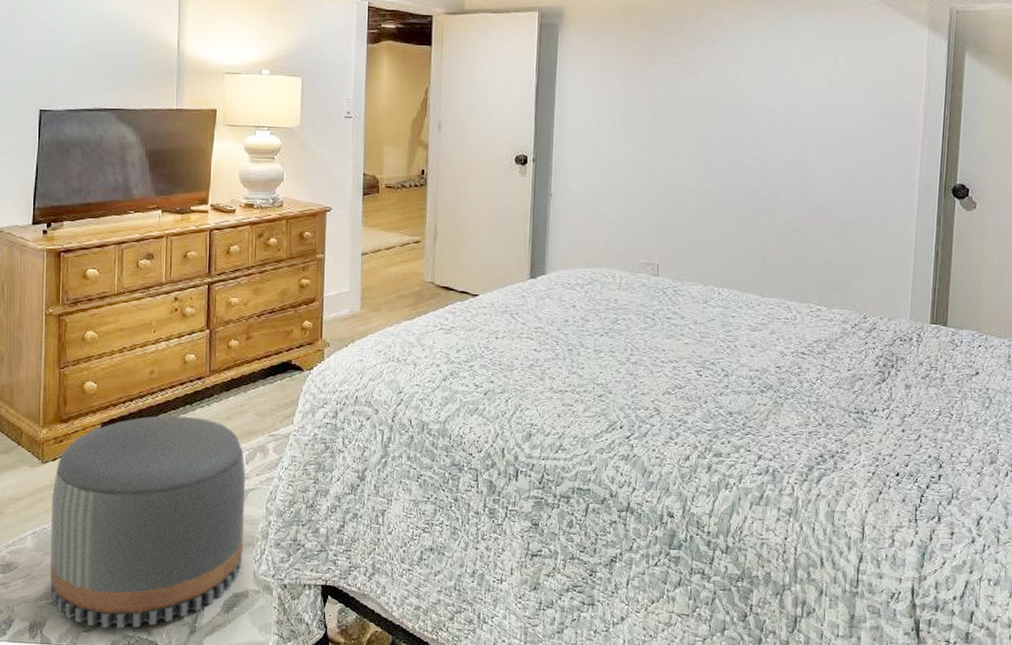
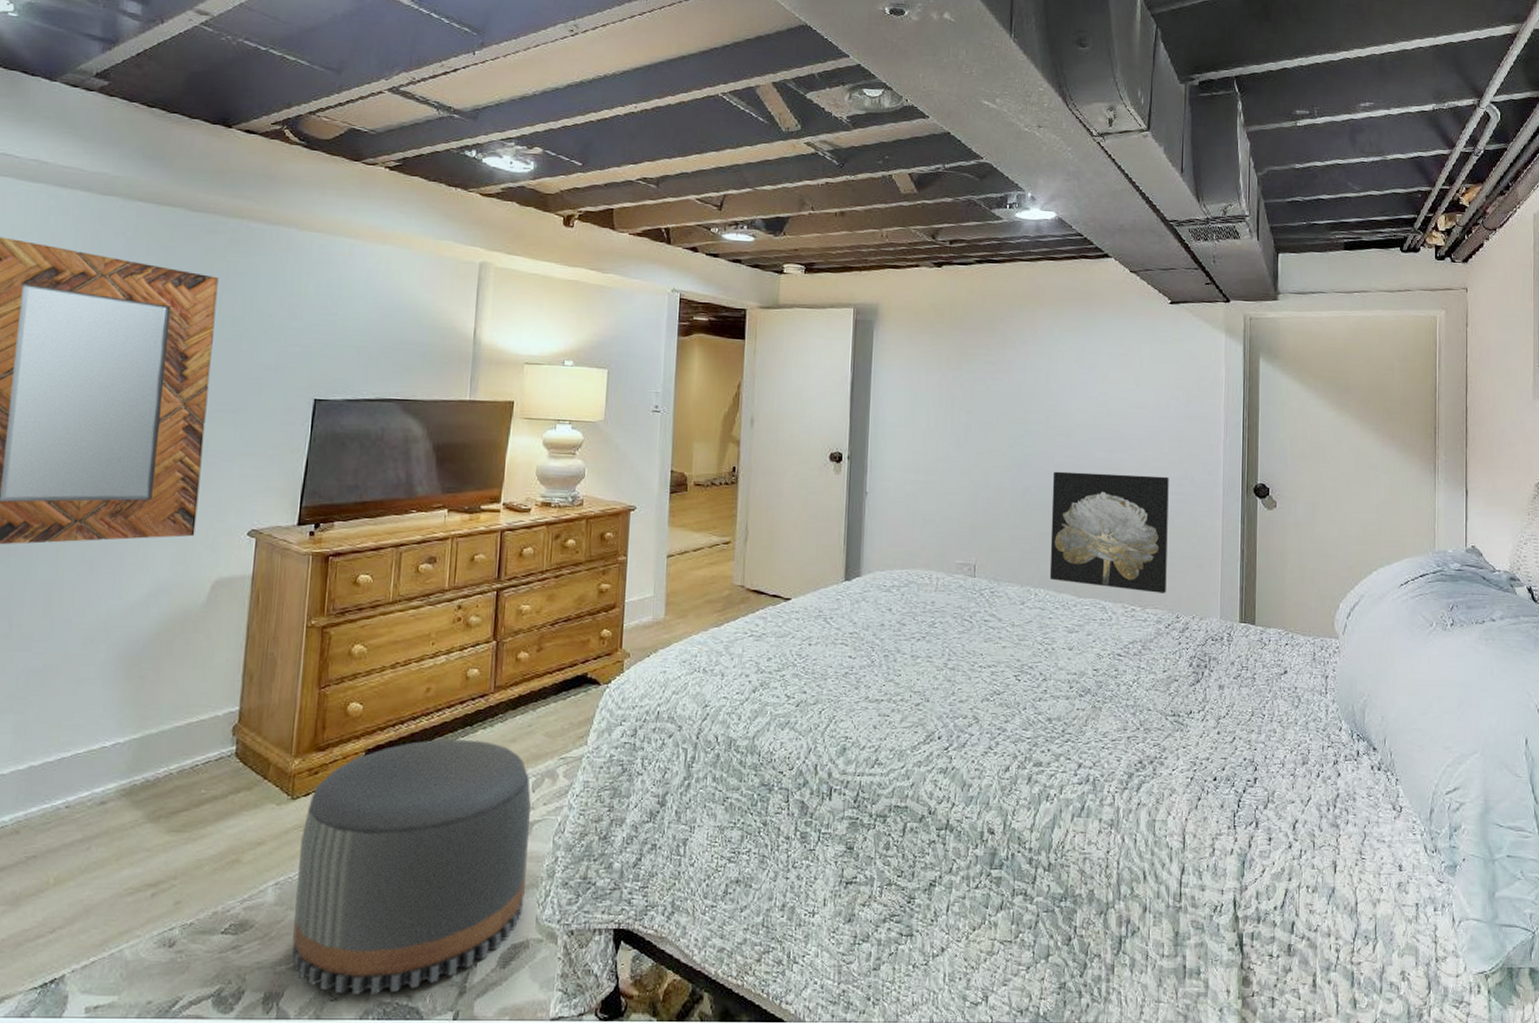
wall art: none [733,172,861,294] -> present [1049,471,1169,594]

